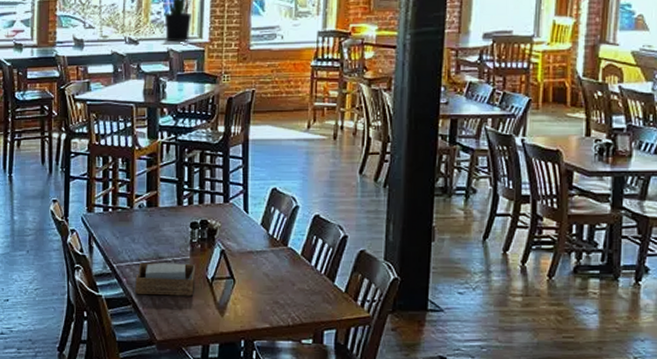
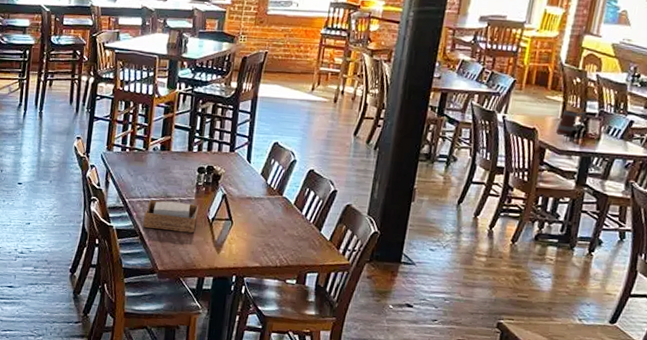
beer mug: none [581,127,613,156] -> present [555,110,586,137]

